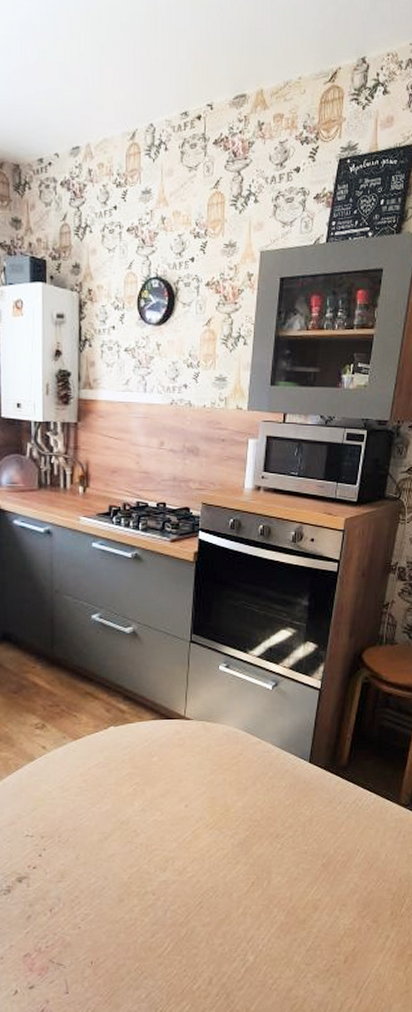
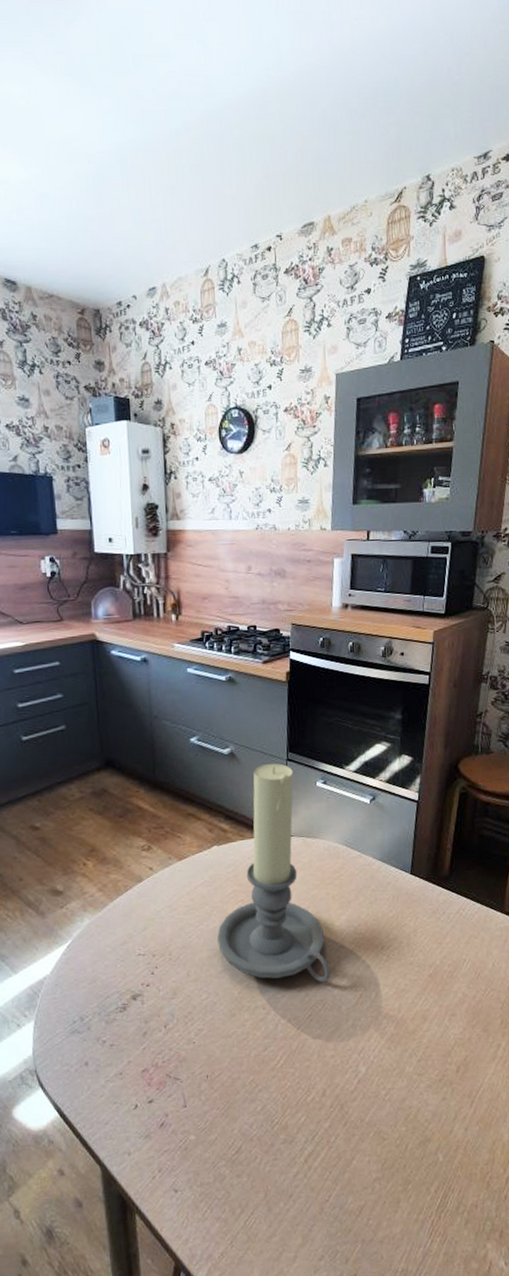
candle holder: none [108,645,224,870] -> present [216,763,331,983]

